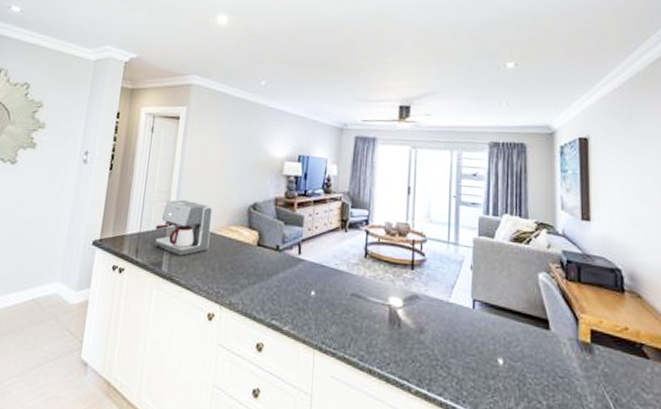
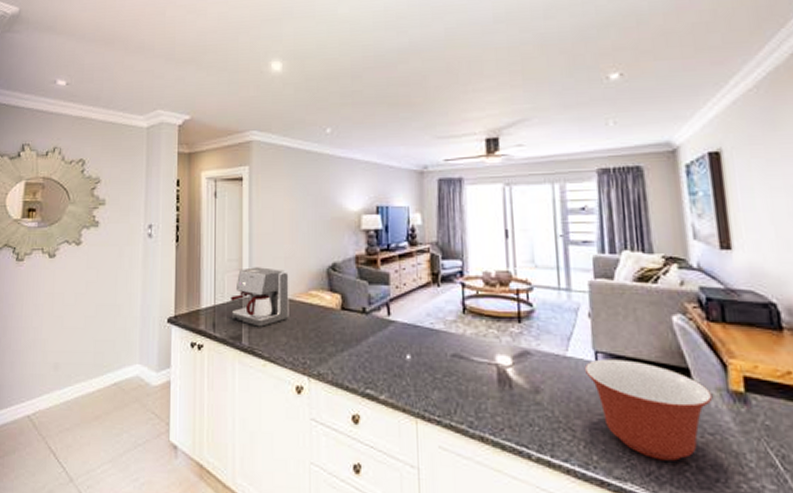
mixing bowl: none [463,306,565,399] -> present [584,359,713,461]

